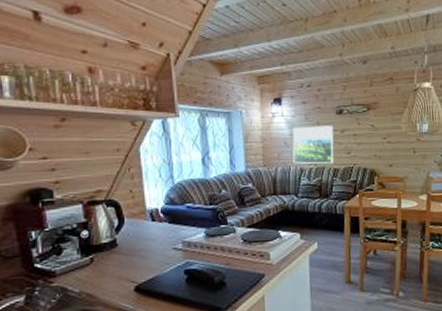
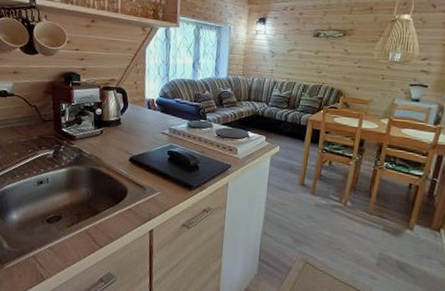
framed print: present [292,125,334,164] -> none [268,45,309,81]

